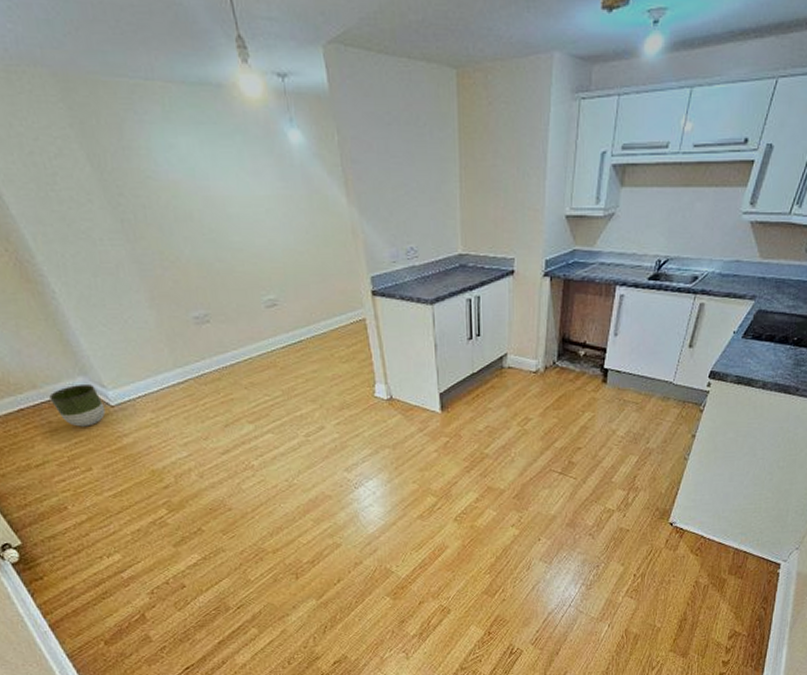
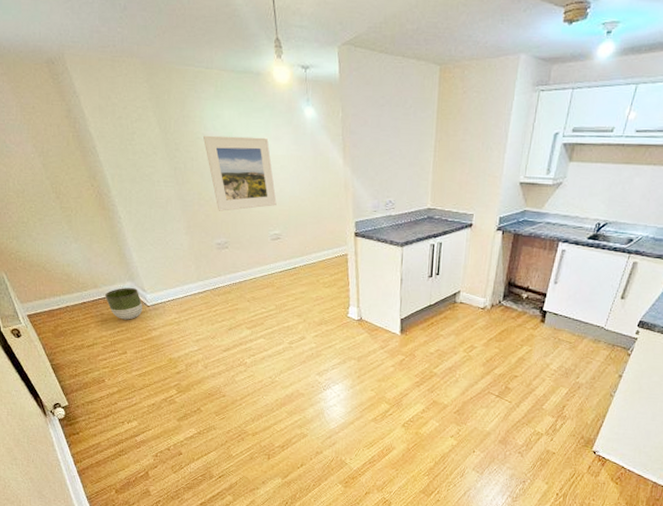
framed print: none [155,172,267,274] -> present [203,135,277,211]

